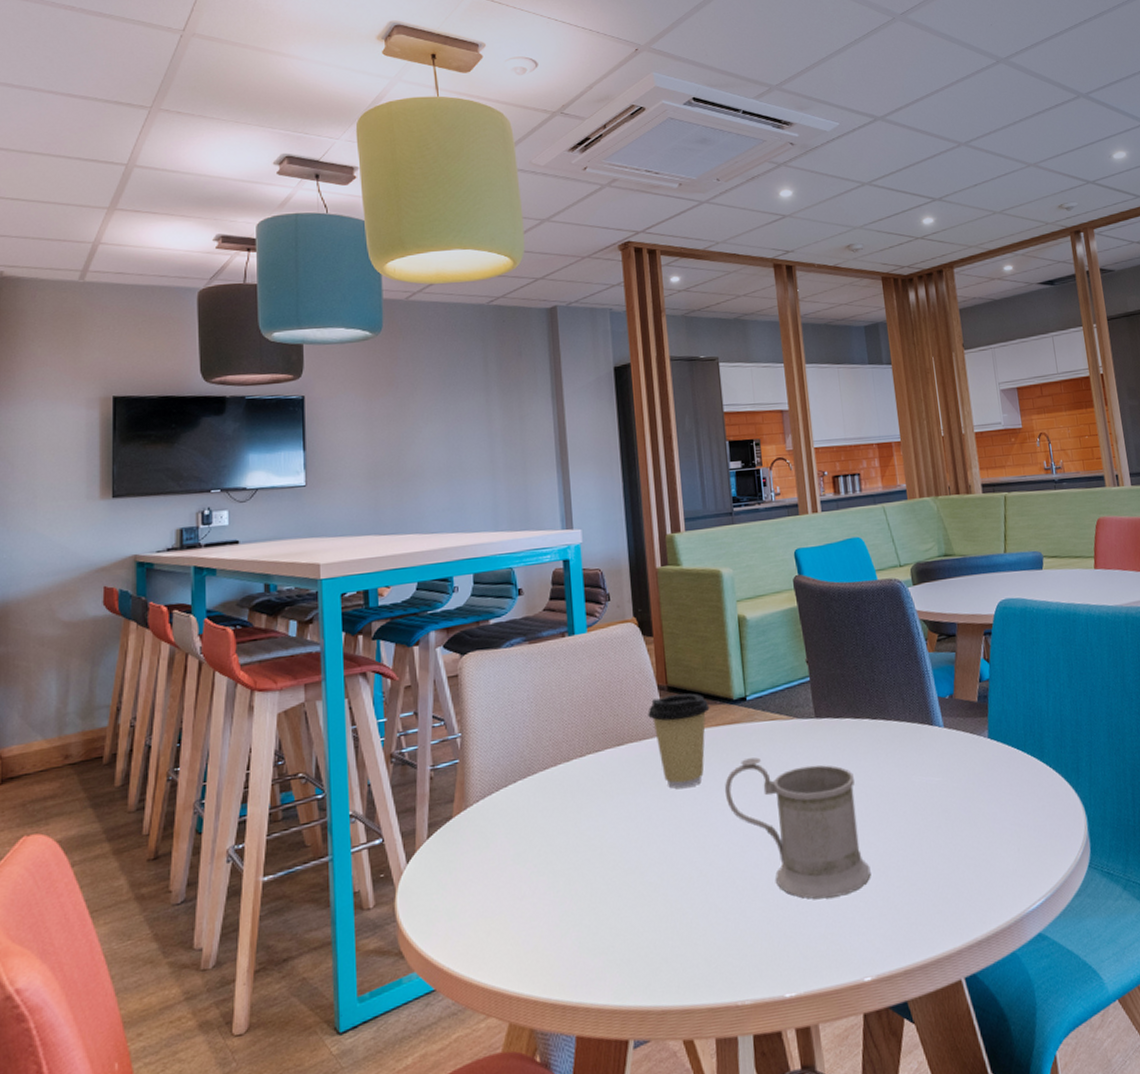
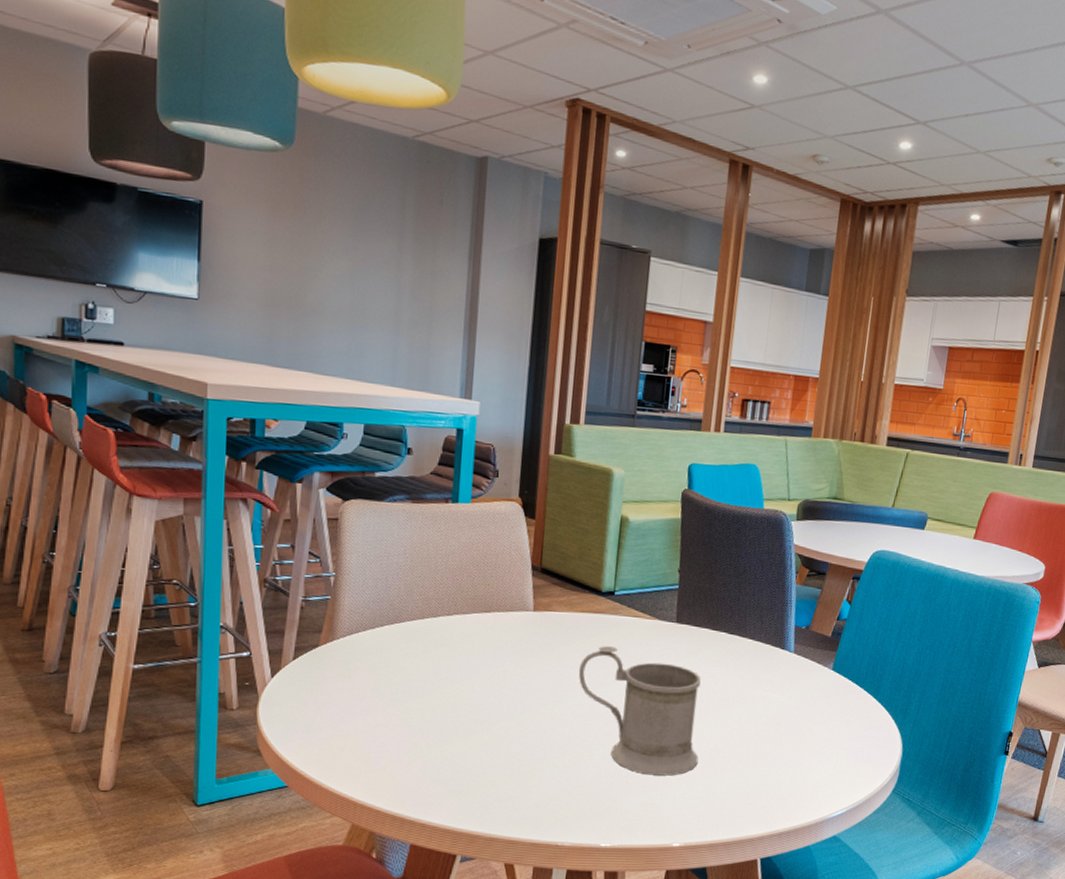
coffee cup: present [648,693,710,789] -> none [518,576,579,661]

